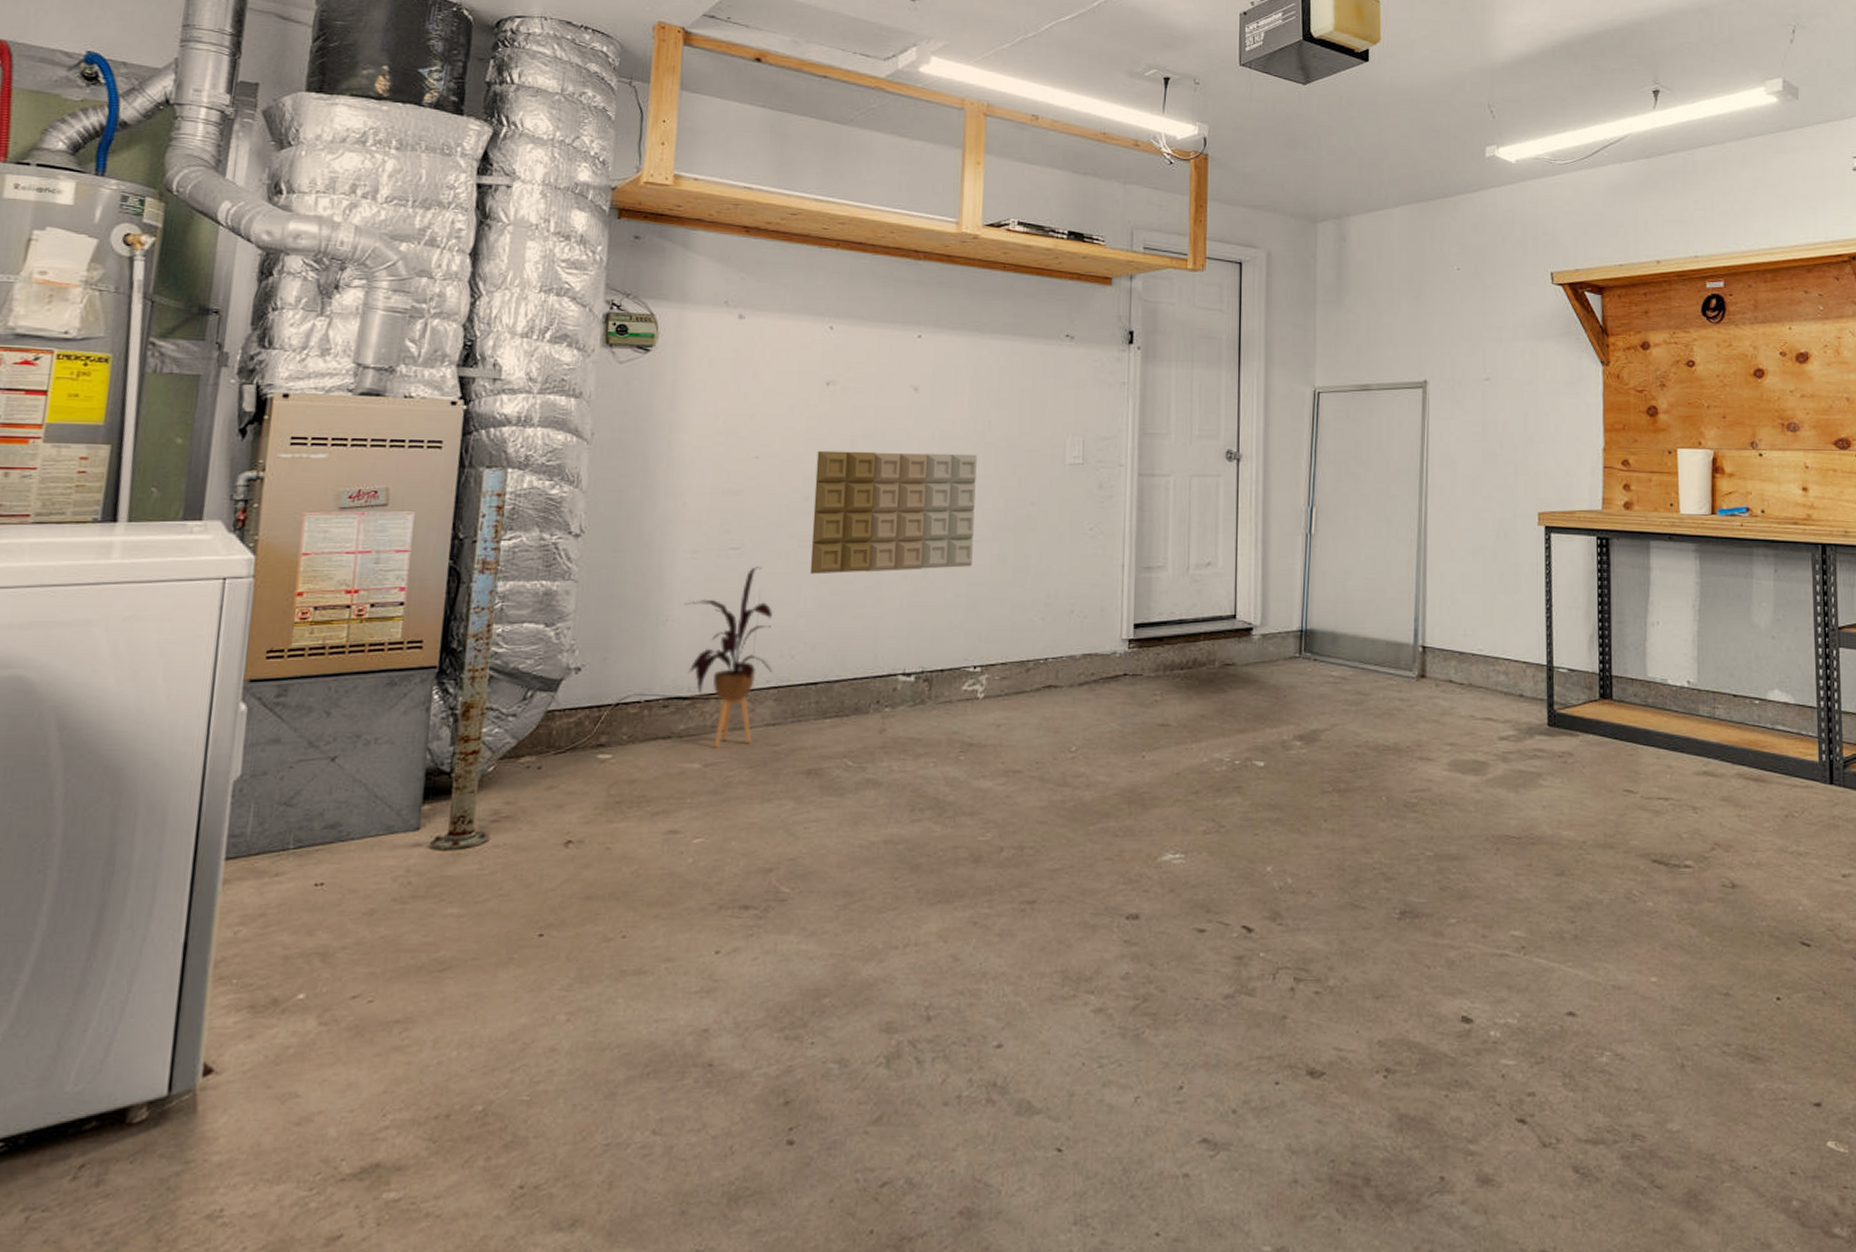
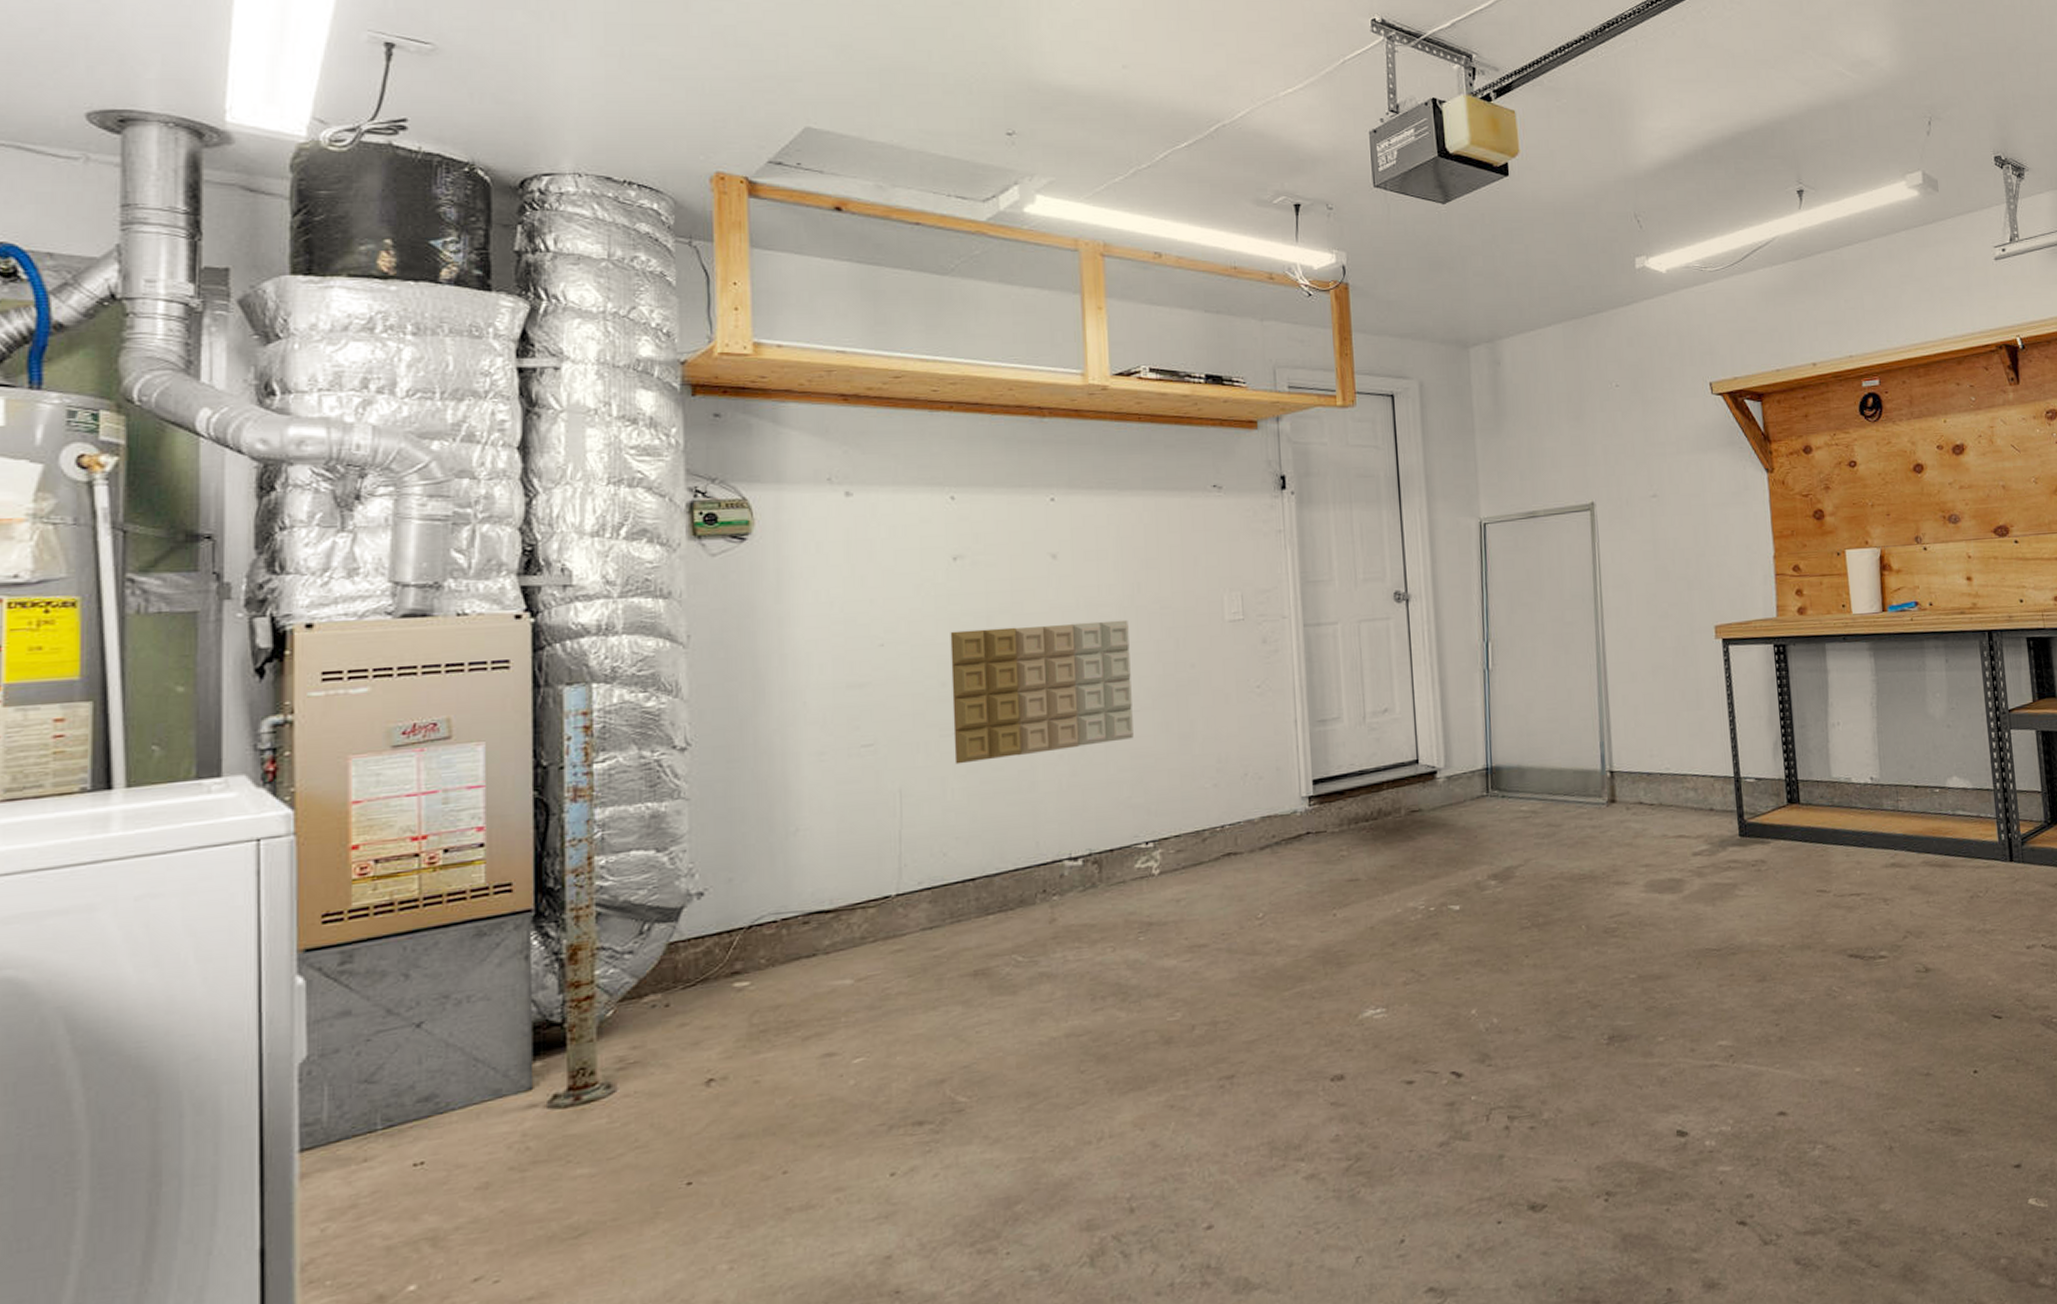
house plant: present [684,566,773,748] -> none [816,762,924,960]

